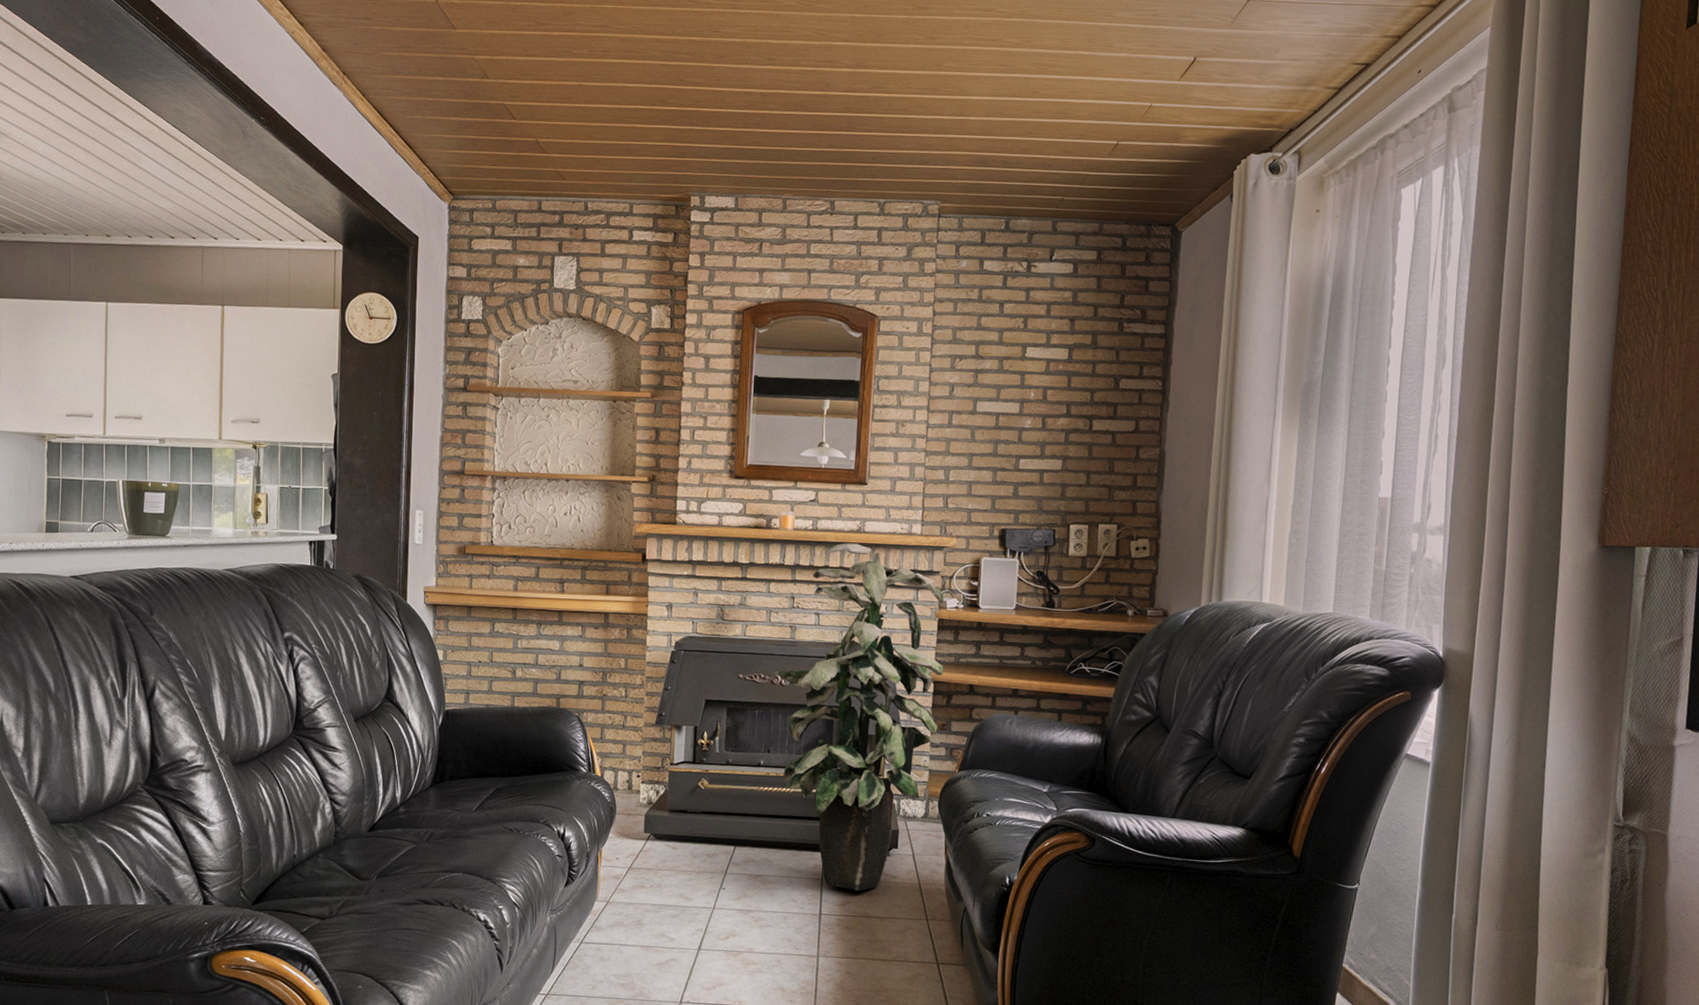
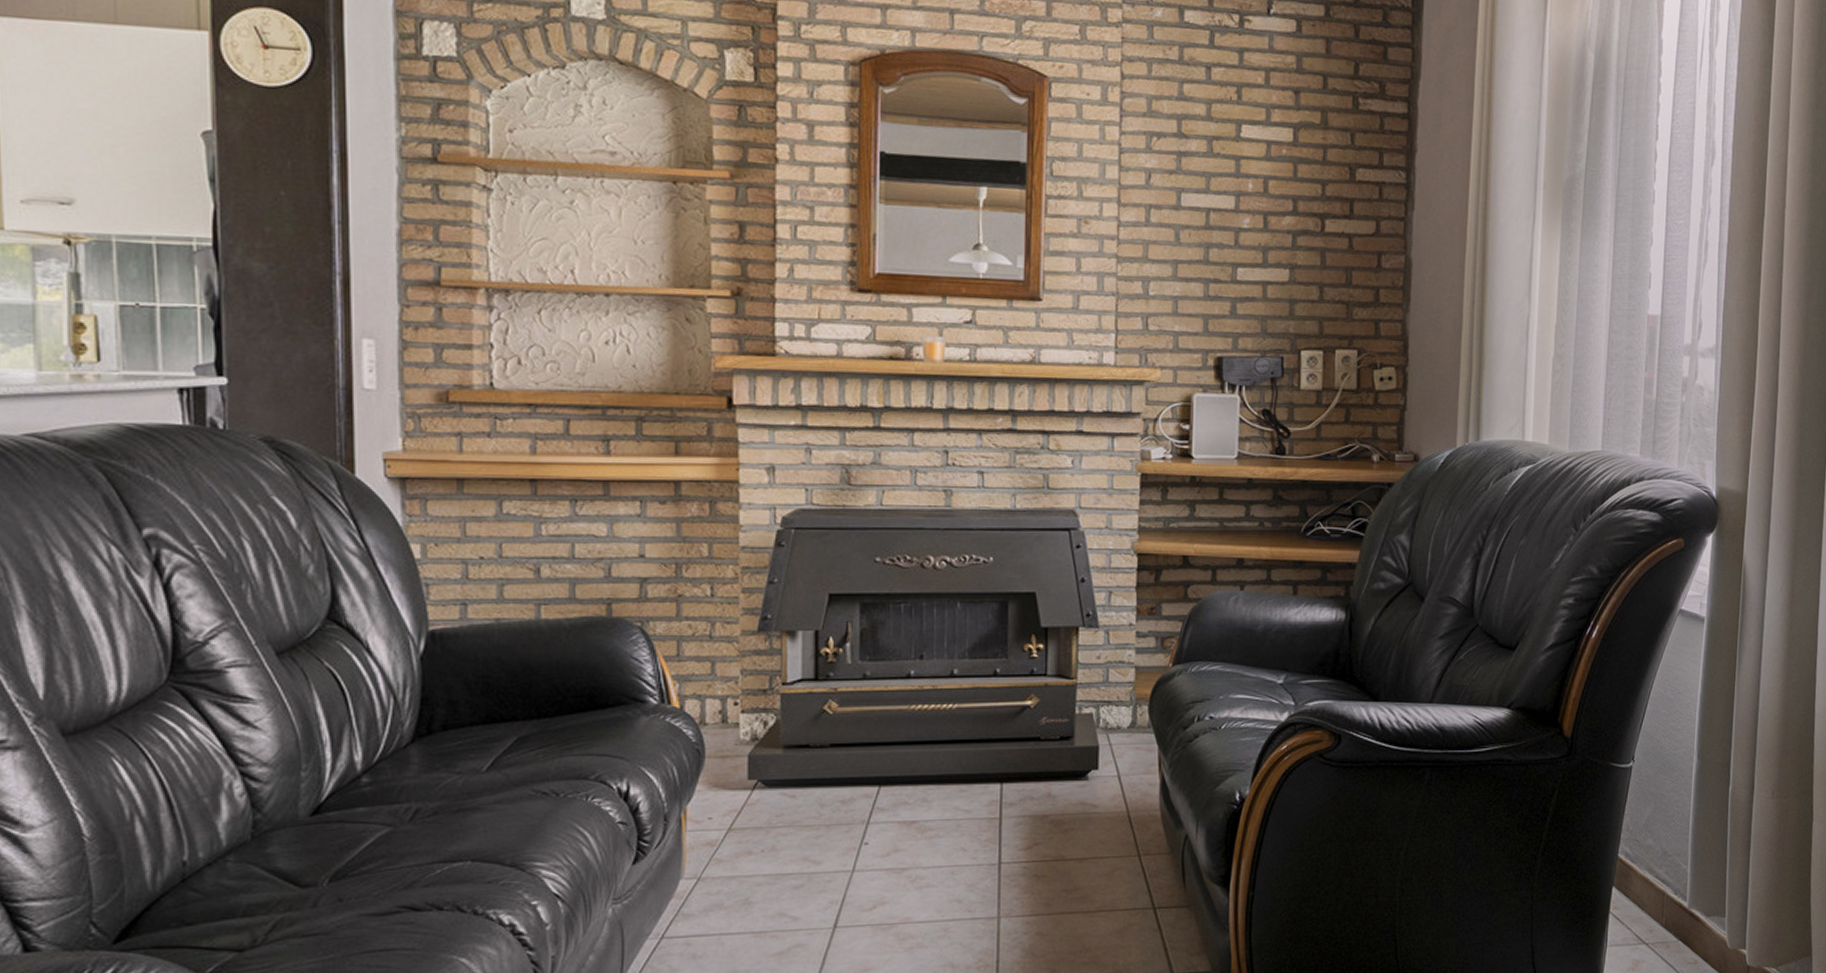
indoor plant: present [774,543,944,891] -> none [924,378,1150,829]

